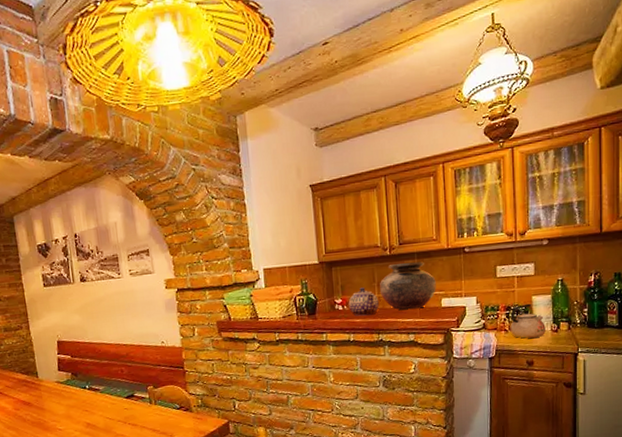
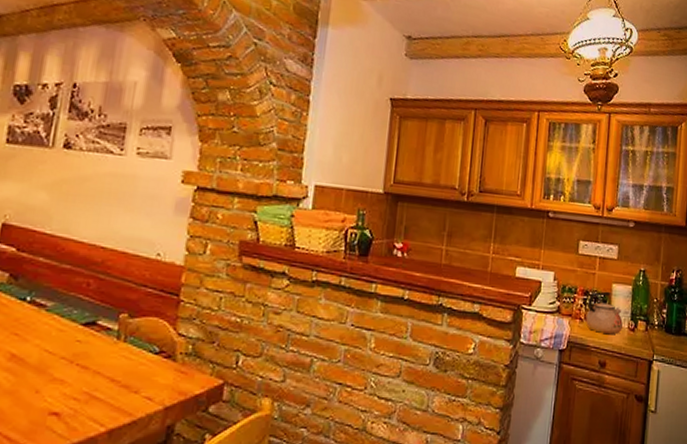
teapot: present [348,287,379,317] -> none [409,234,446,272]
vase: present [379,261,436,311] -> none [448,213,513,274]

